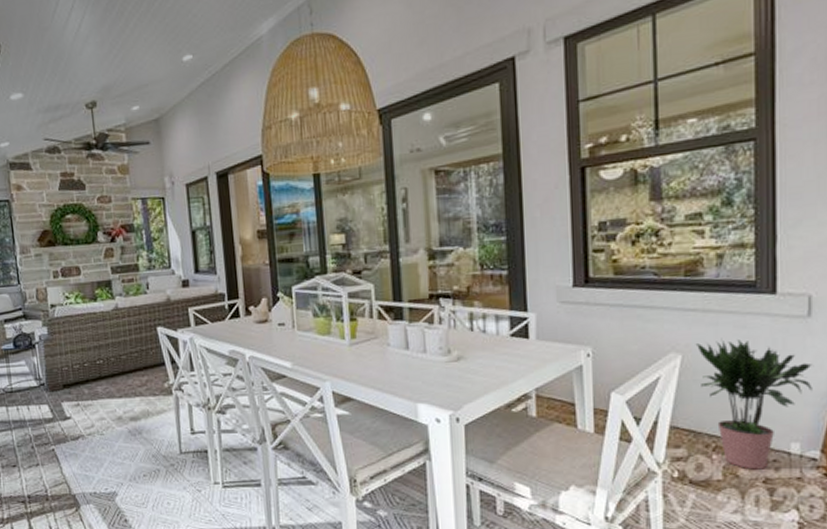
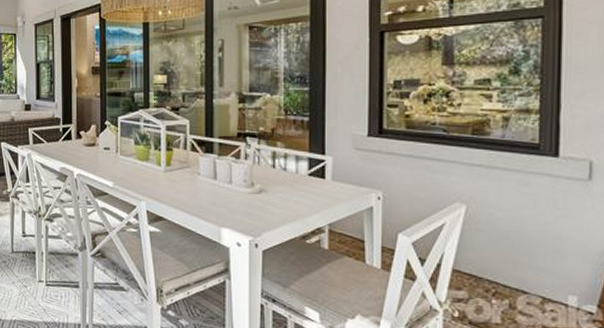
potted plant: present [695,339,812,470] -> none [479,194,592,318]

